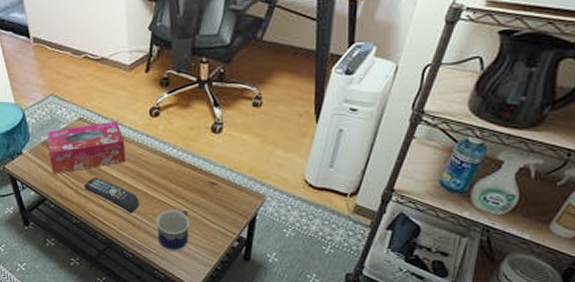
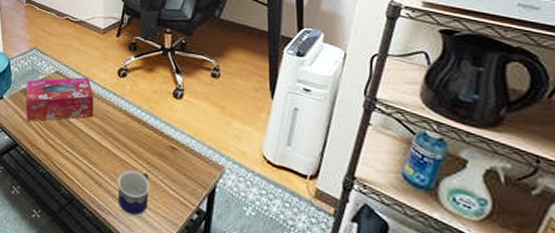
remote control: present [84,177,139,214] -> none [53,128,103,170]

